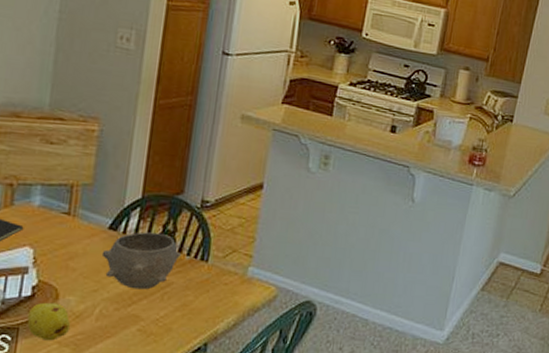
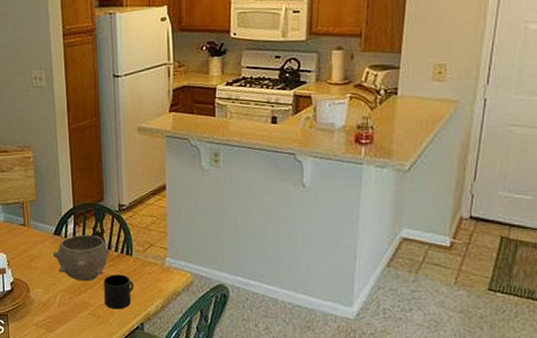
fruit: present [27,302,71,341] -> none [11,294,42,324]
mug: none [161,283,204,326] -> present [103,275,134,310]

